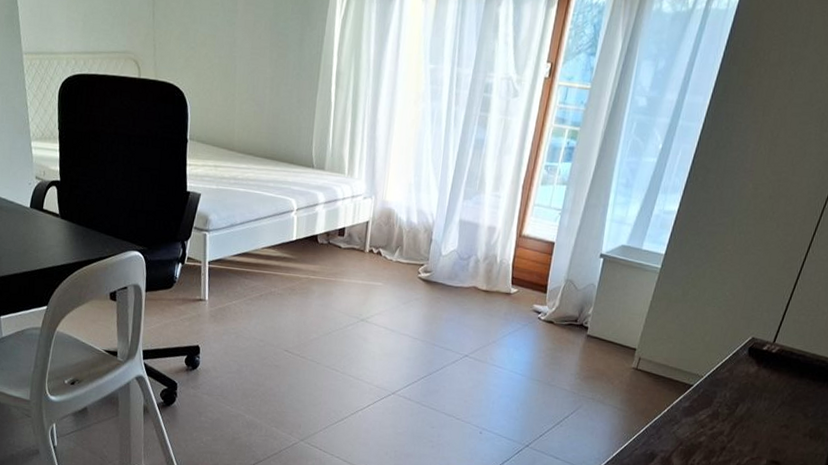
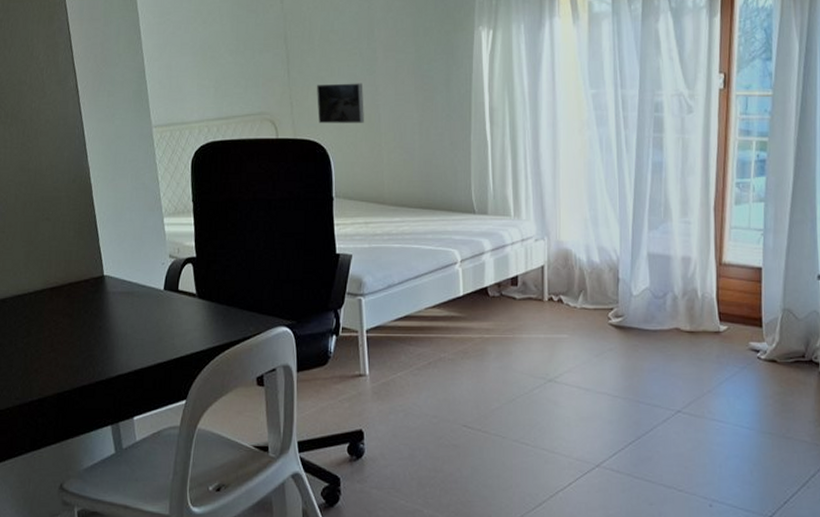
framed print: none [178,30,223,72] -> present [317,83,364,124]

